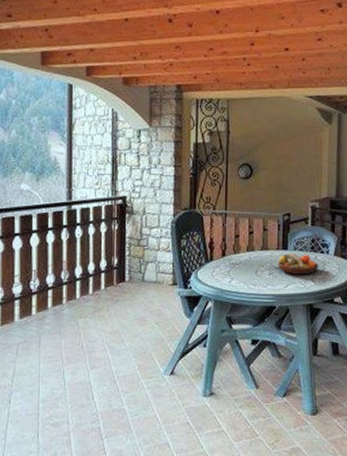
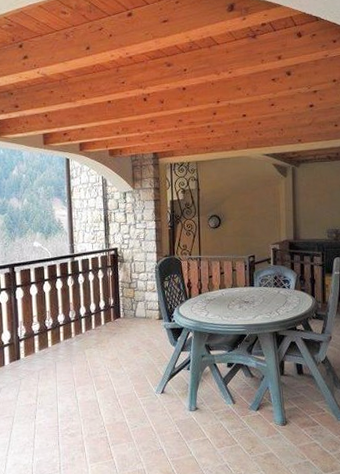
fruit bowl: present [277,252,319,274] -> none [246,288,282,307]

